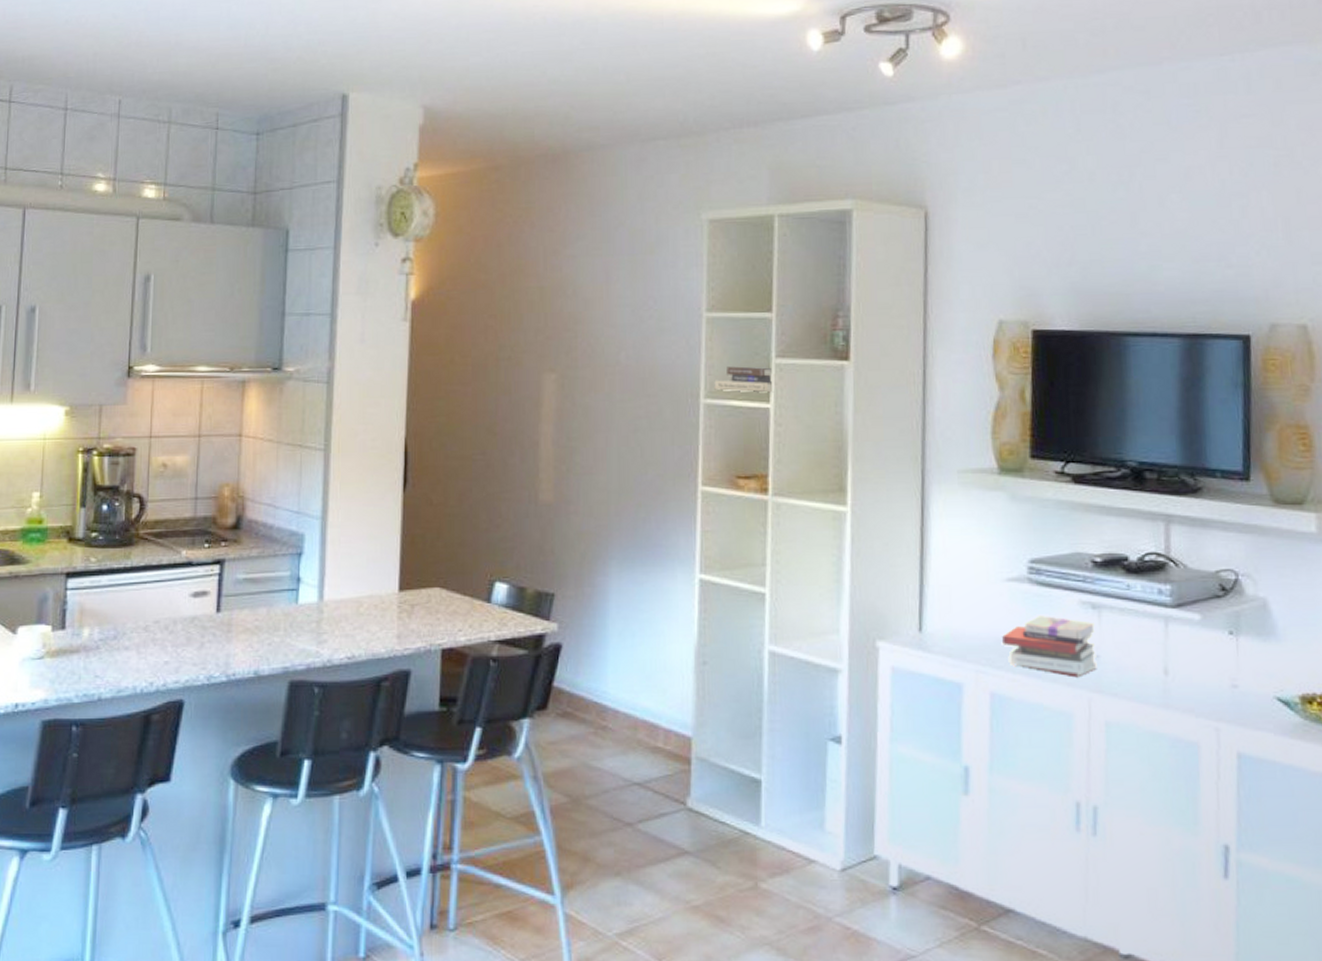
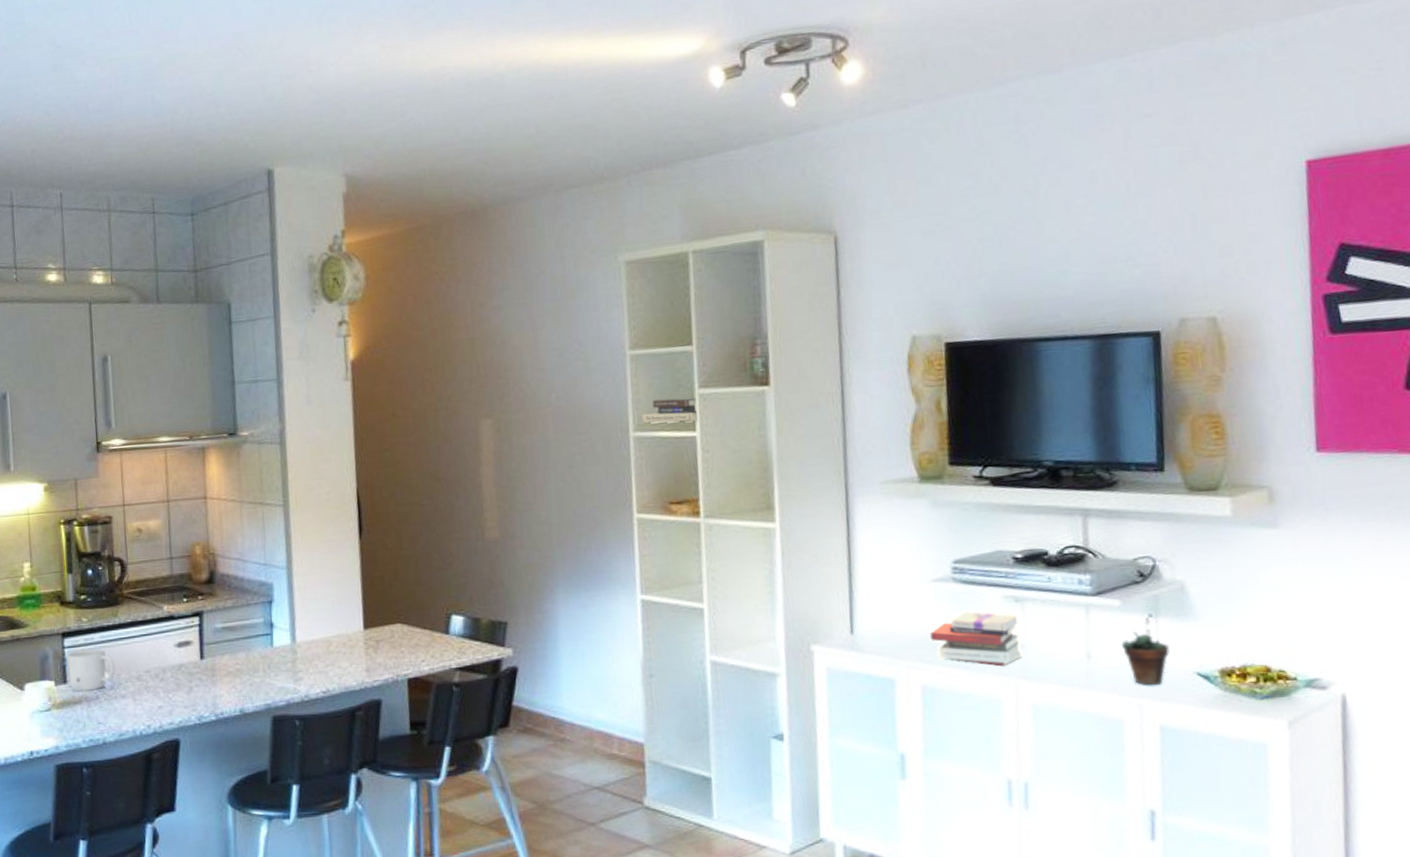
mug: none [68,594,121,641] -> present [67,649,115,693]
succulent plant: none [1199,635,1250,708] -> present [1120,617,1170,685]

